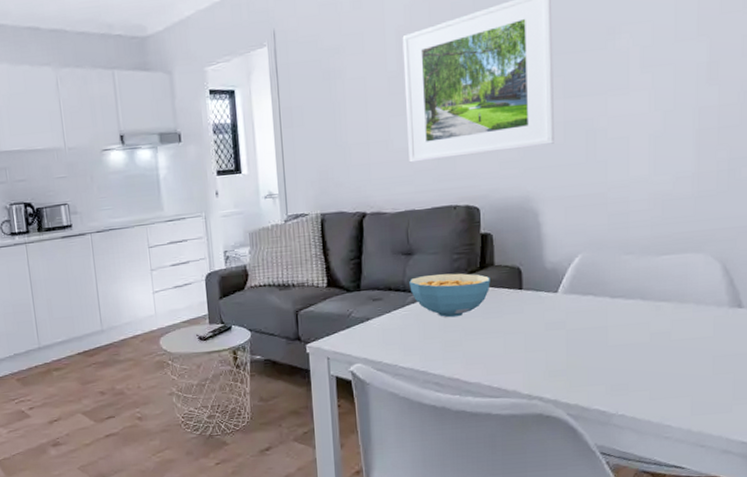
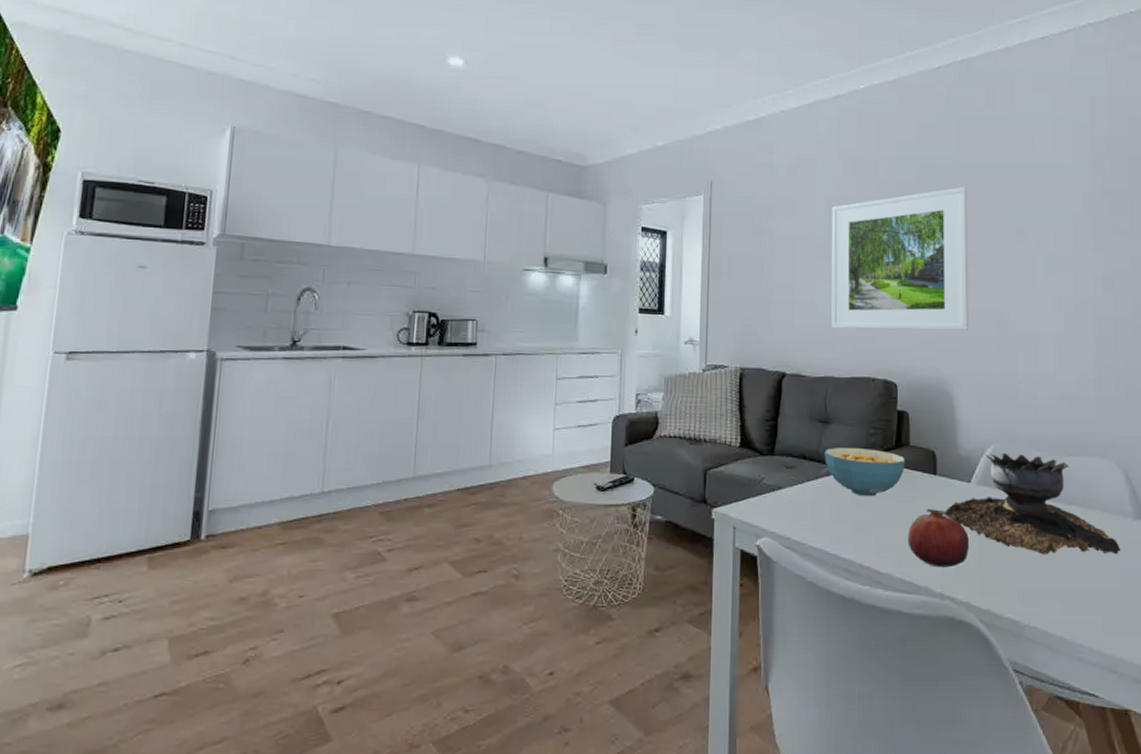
fruit: none [495,321,557,373] -> present [908,509,970,568]
brazier: none [532,259,714,351] -> present [945,452,1121,555]

